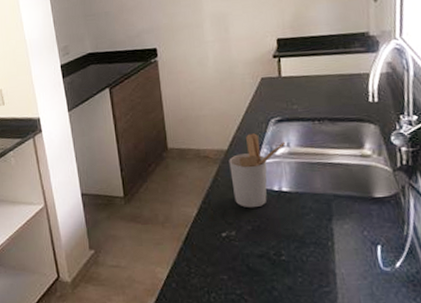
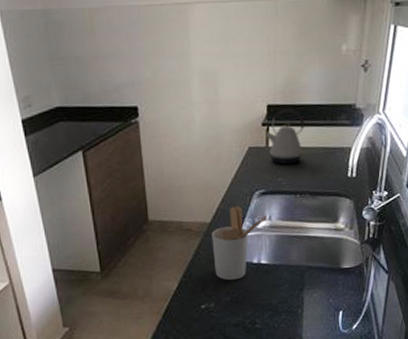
kettle: none [277,40,321,93] -> present [265,108,306,165]

